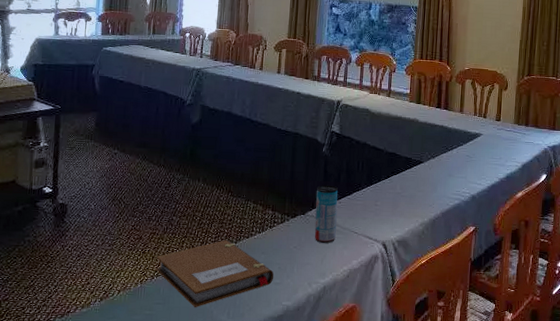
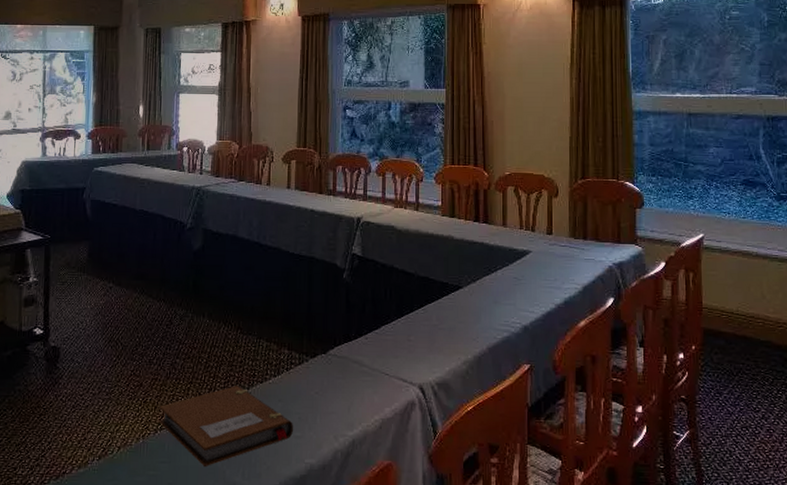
beverage can: present [314,185,338,243] -> none [338,317,364,388]

